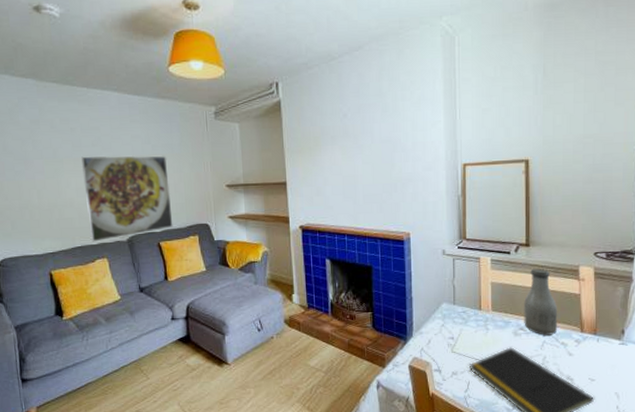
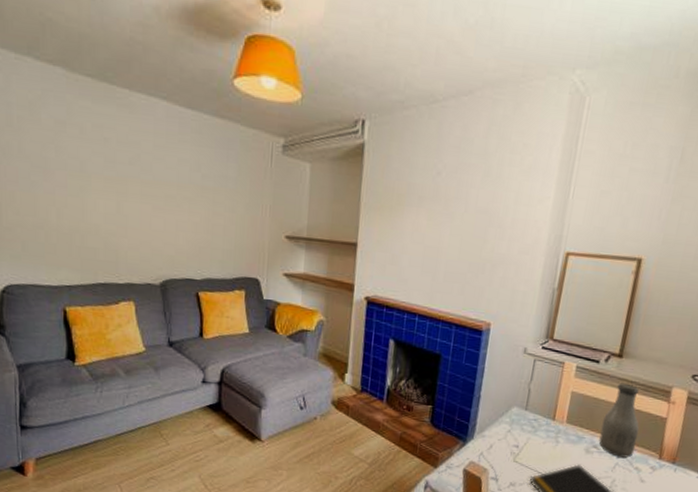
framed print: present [81,155,173,242] -> none [113,175,219,281]

